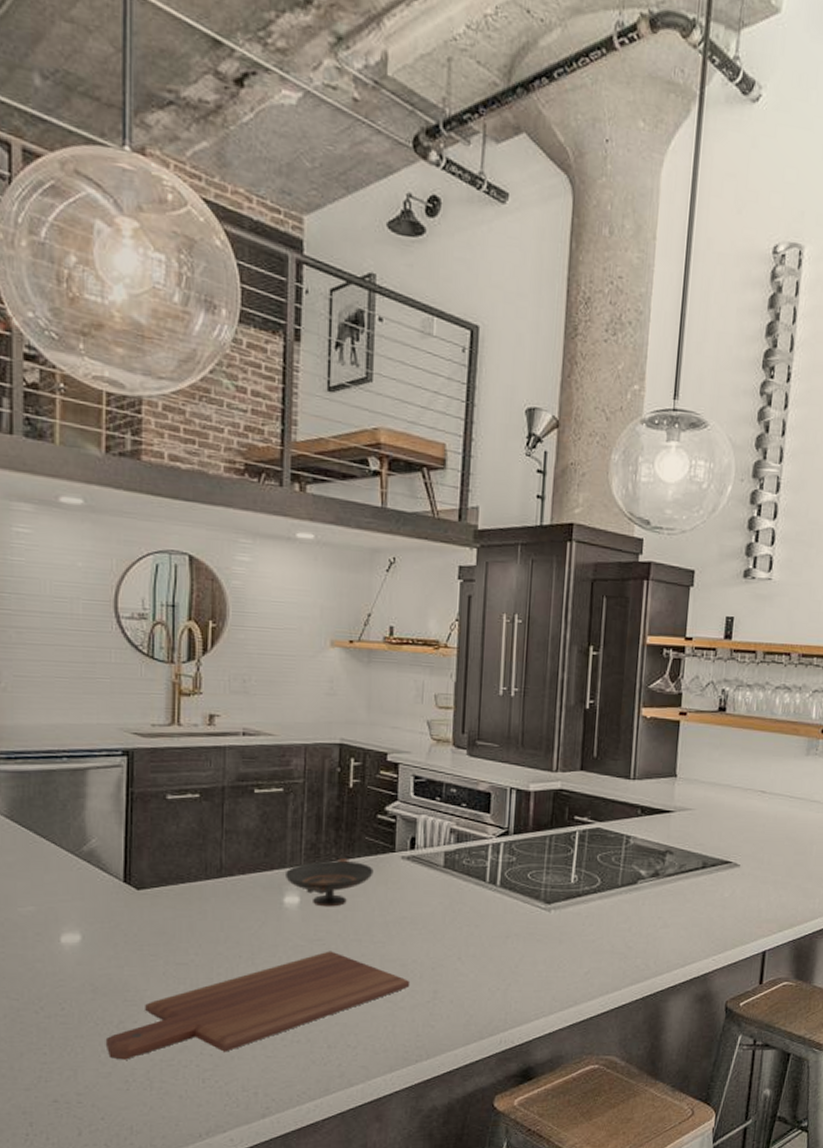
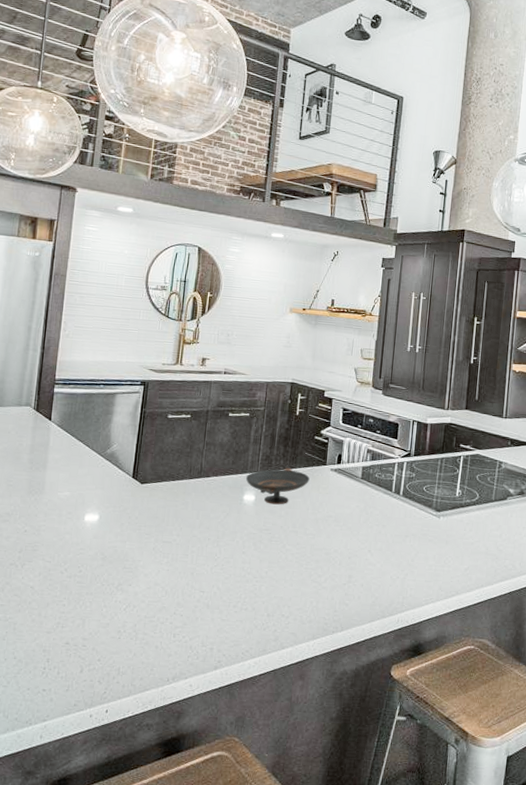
cutting board: present [105,951,411,1060] -> none [107,538,332,614]

